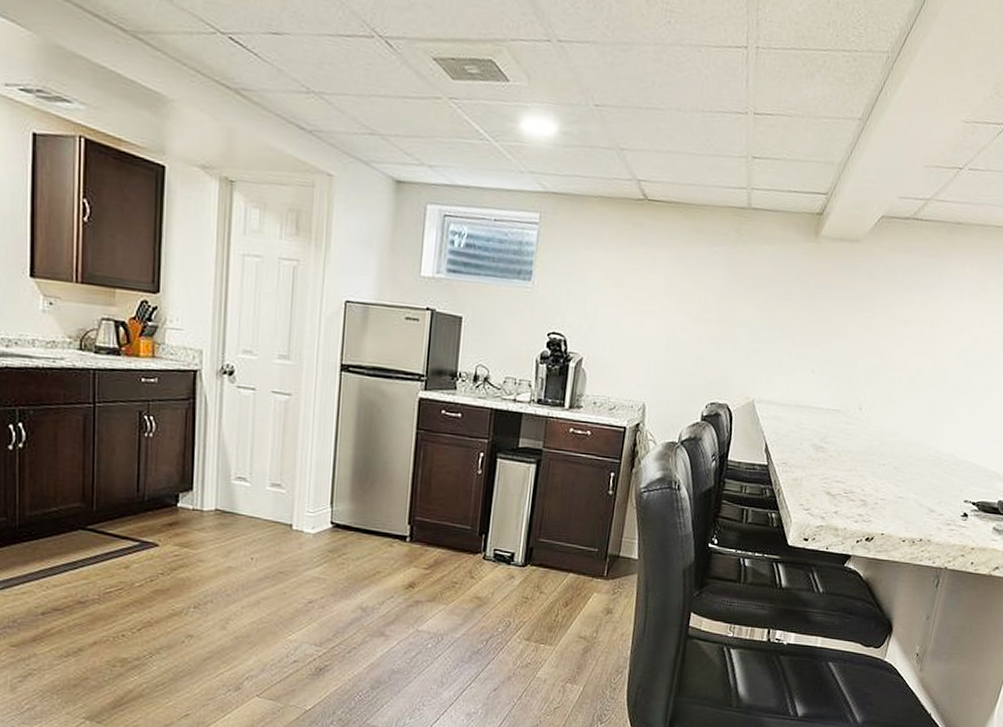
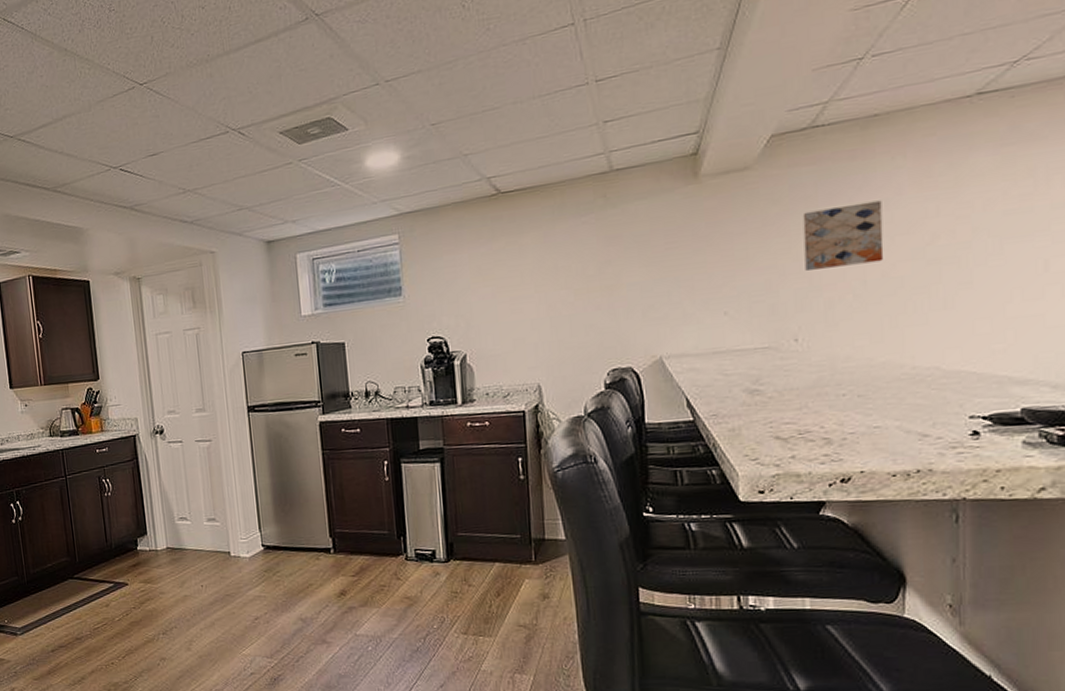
wall art: none [880,294,948,354] -> present [803,200,884,271]

